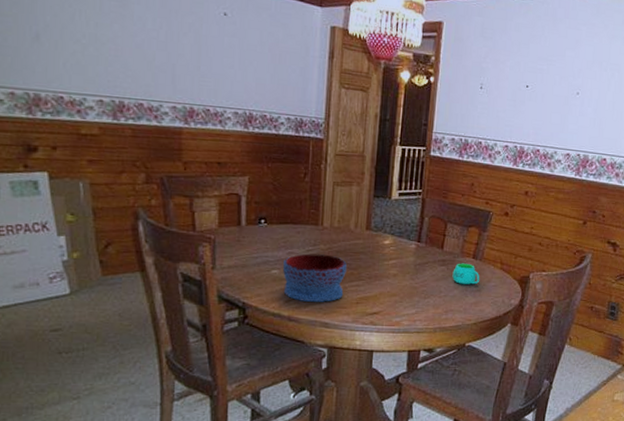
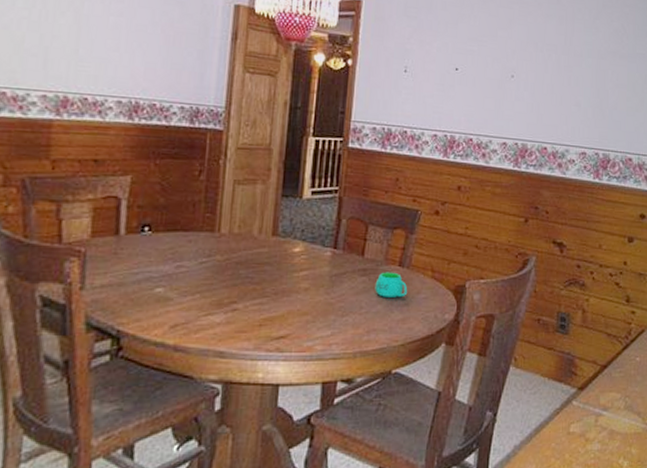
bowl: present [283,253,347,302] -> none [169,266,248,326]

